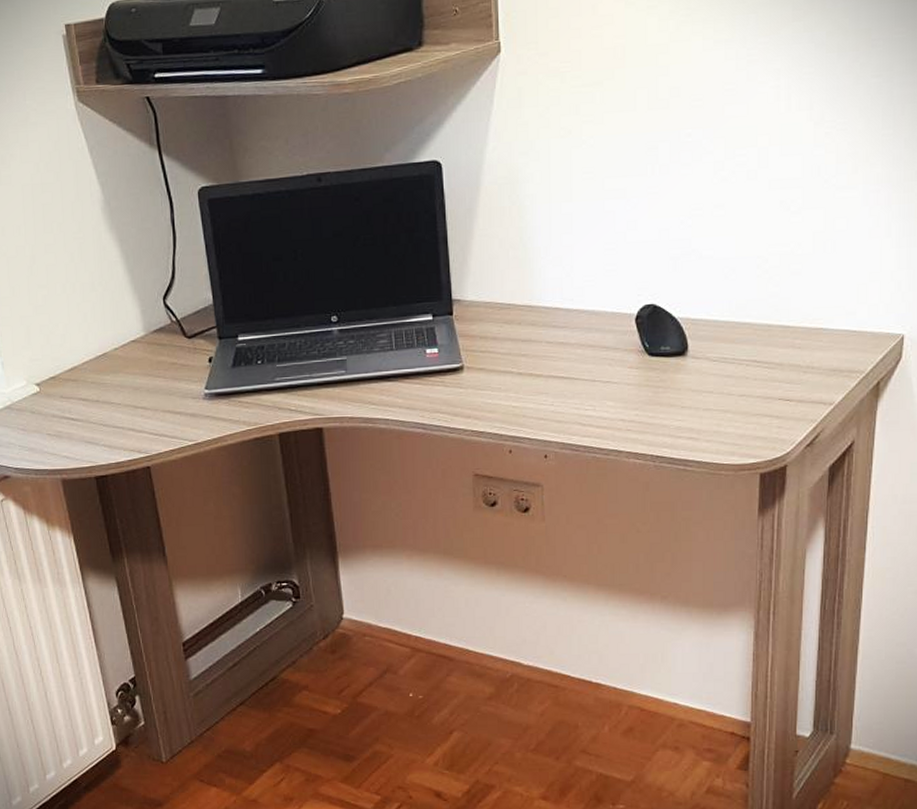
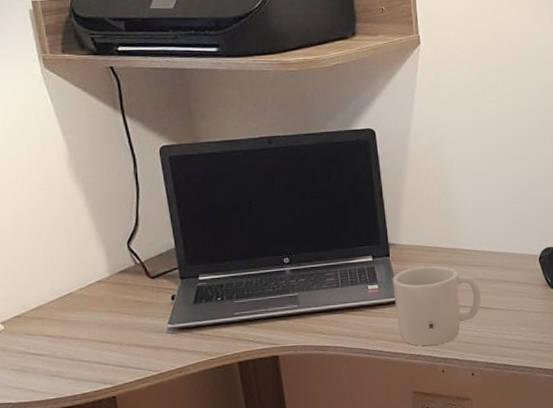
mug: none [455,326,560,422] -> present [392,265,481,346]

